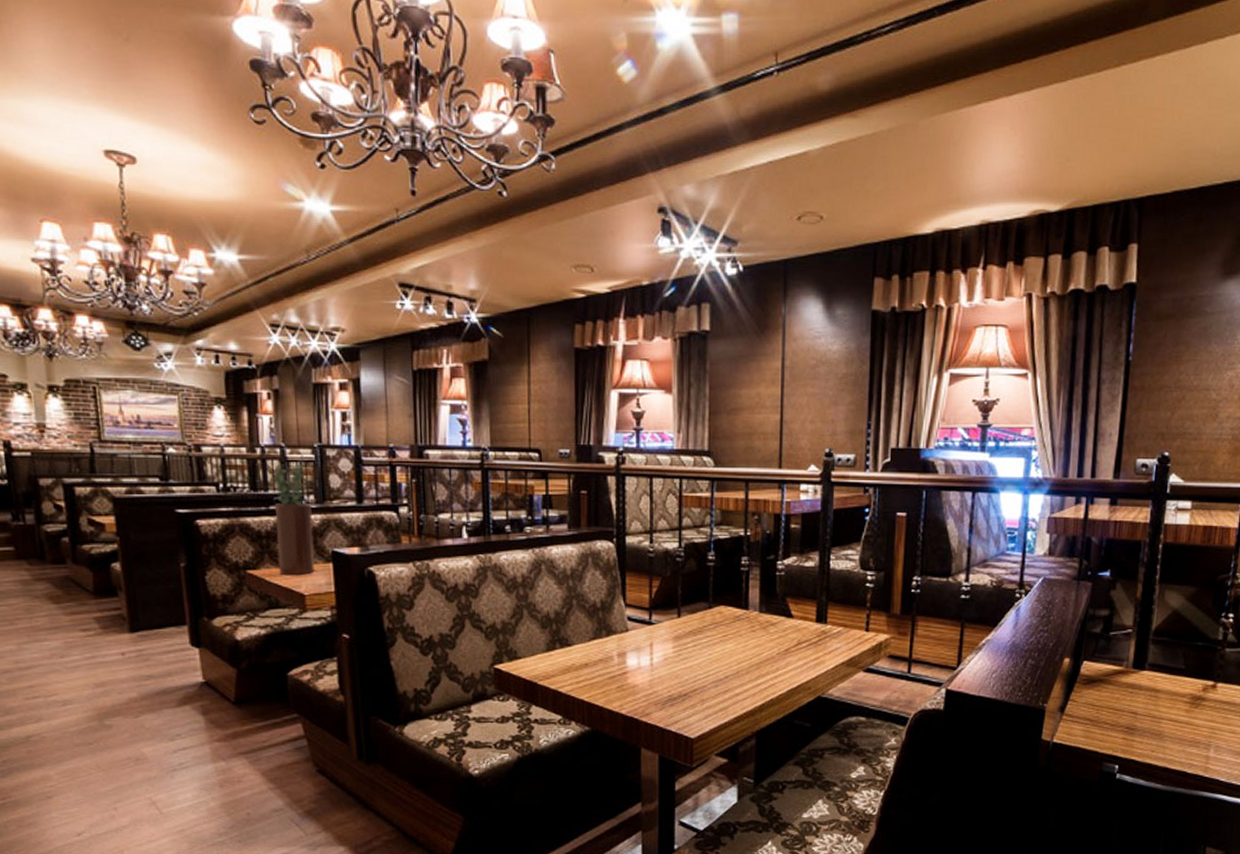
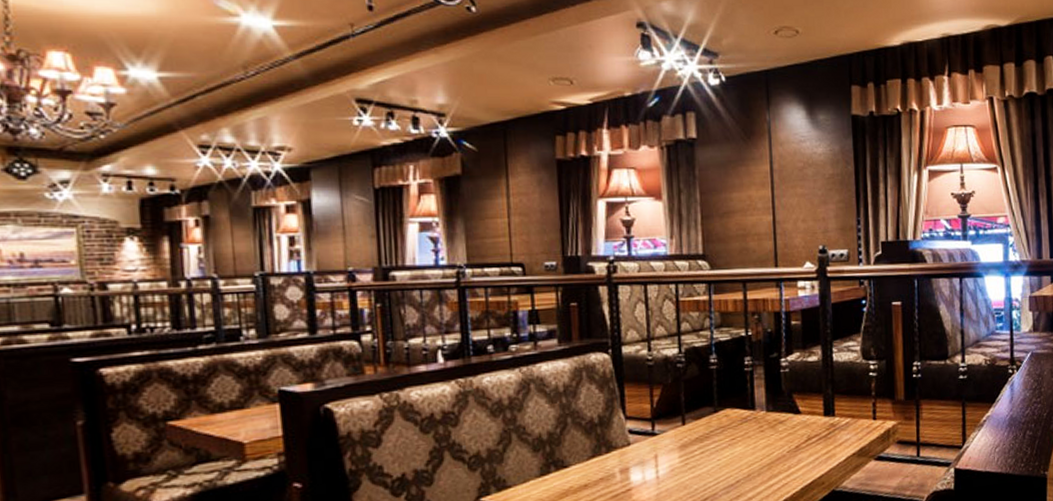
vase: present [274,455,315,576] -> none [204,286,256,424]

